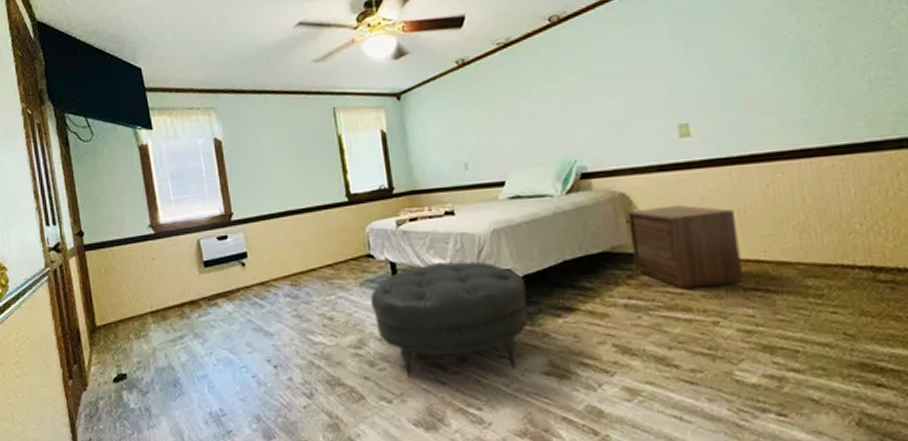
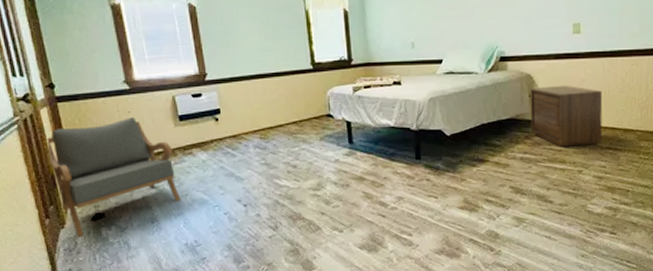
armchair: none [72,265,205,402] -> present [45,117,181,238]
ottoman: present [369,262,528,378] -> none [328,123,452,213]

